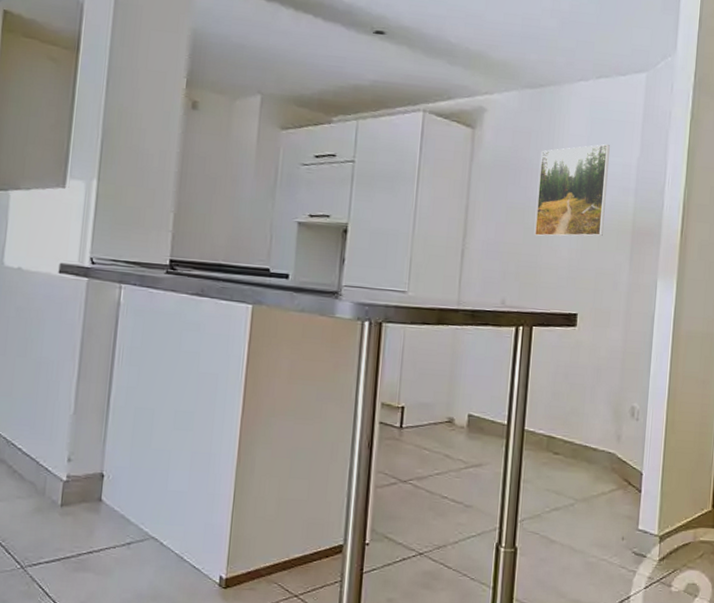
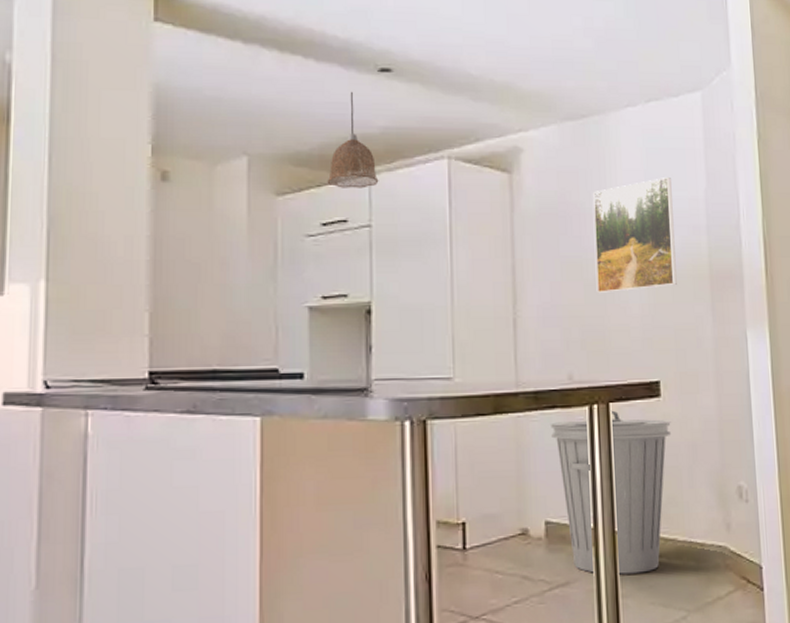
pendant lamp: none [322,49,365,130] -> present [327,92,379,188]
trash can: none [481,332,582,465] -> present [549,410,672,575]

